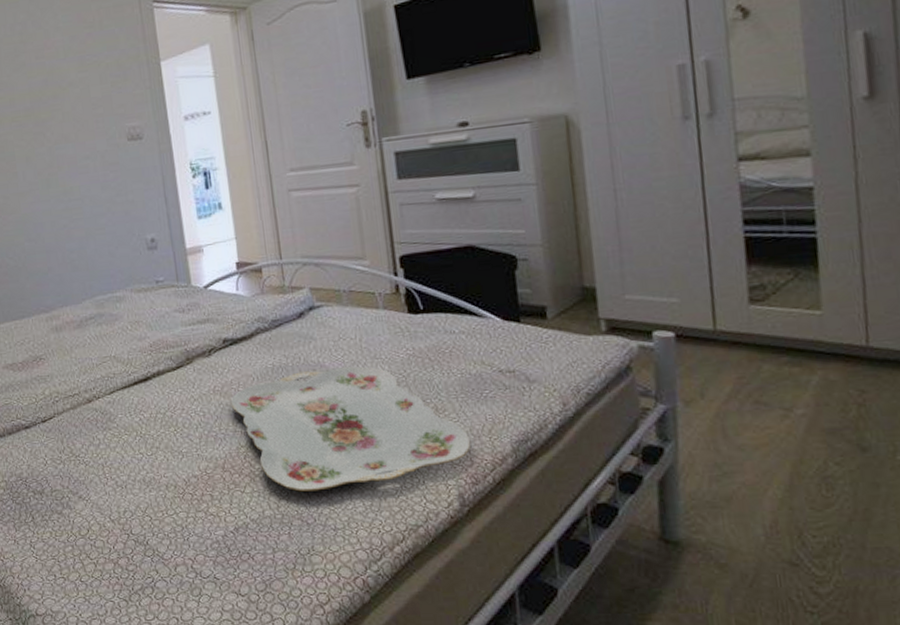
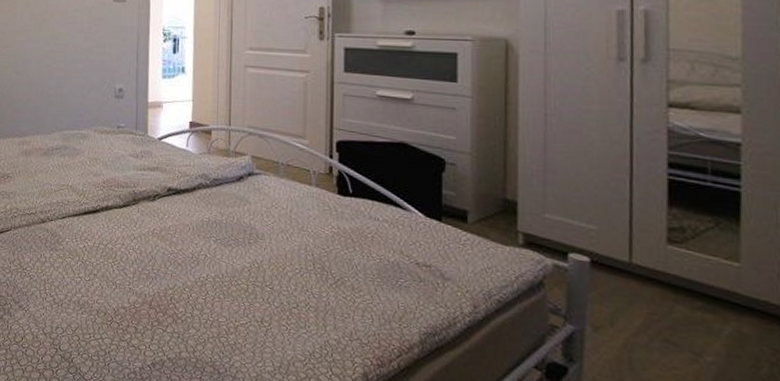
serving tray: present [230,366,471,492] -> none [166,230,381,347]

